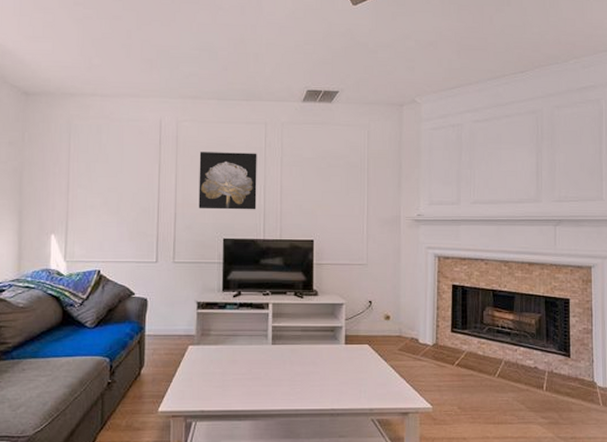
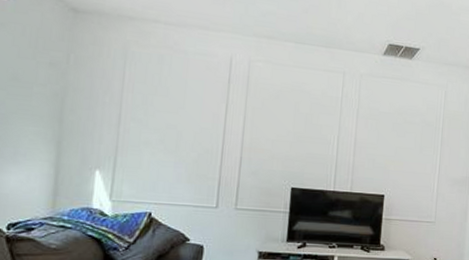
wall art: present [198,152,257,210] -> none [267,95,333,161]

